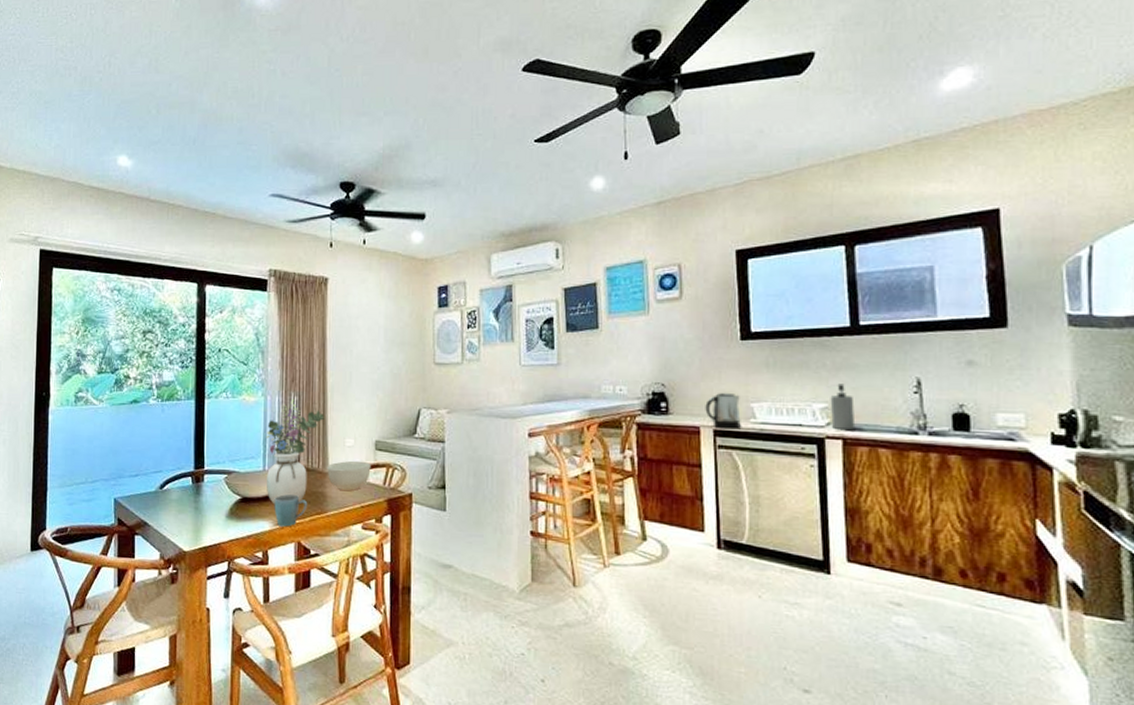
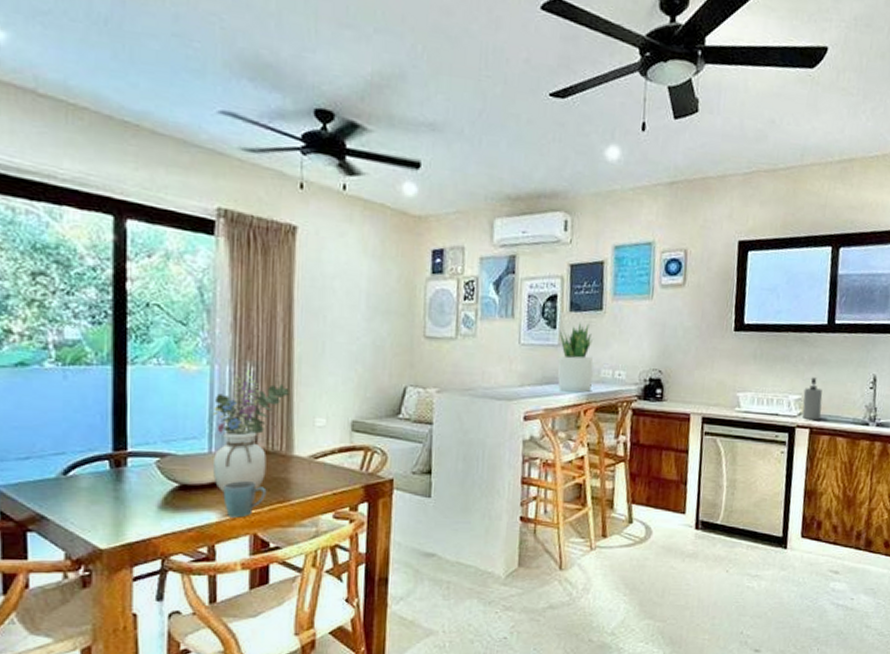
bowl: present [327,460,371,492] -> none [291,442,346,477]
planter: none [557,341,593,409] -> present [557,322,593,393]
kettle: present [705,392,741,429] -> none [696,381,728,417]

